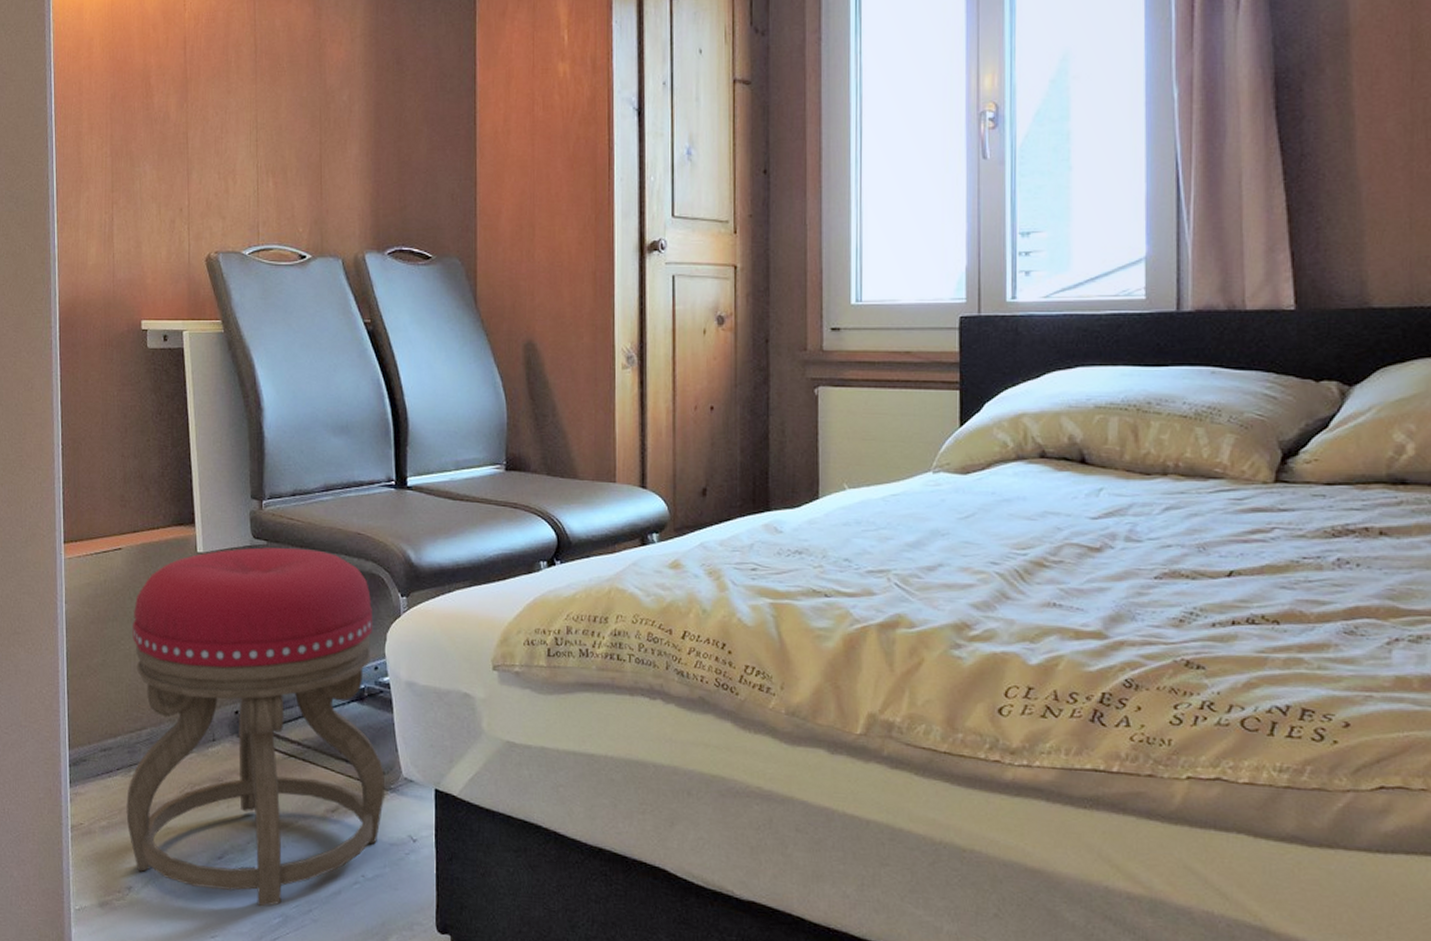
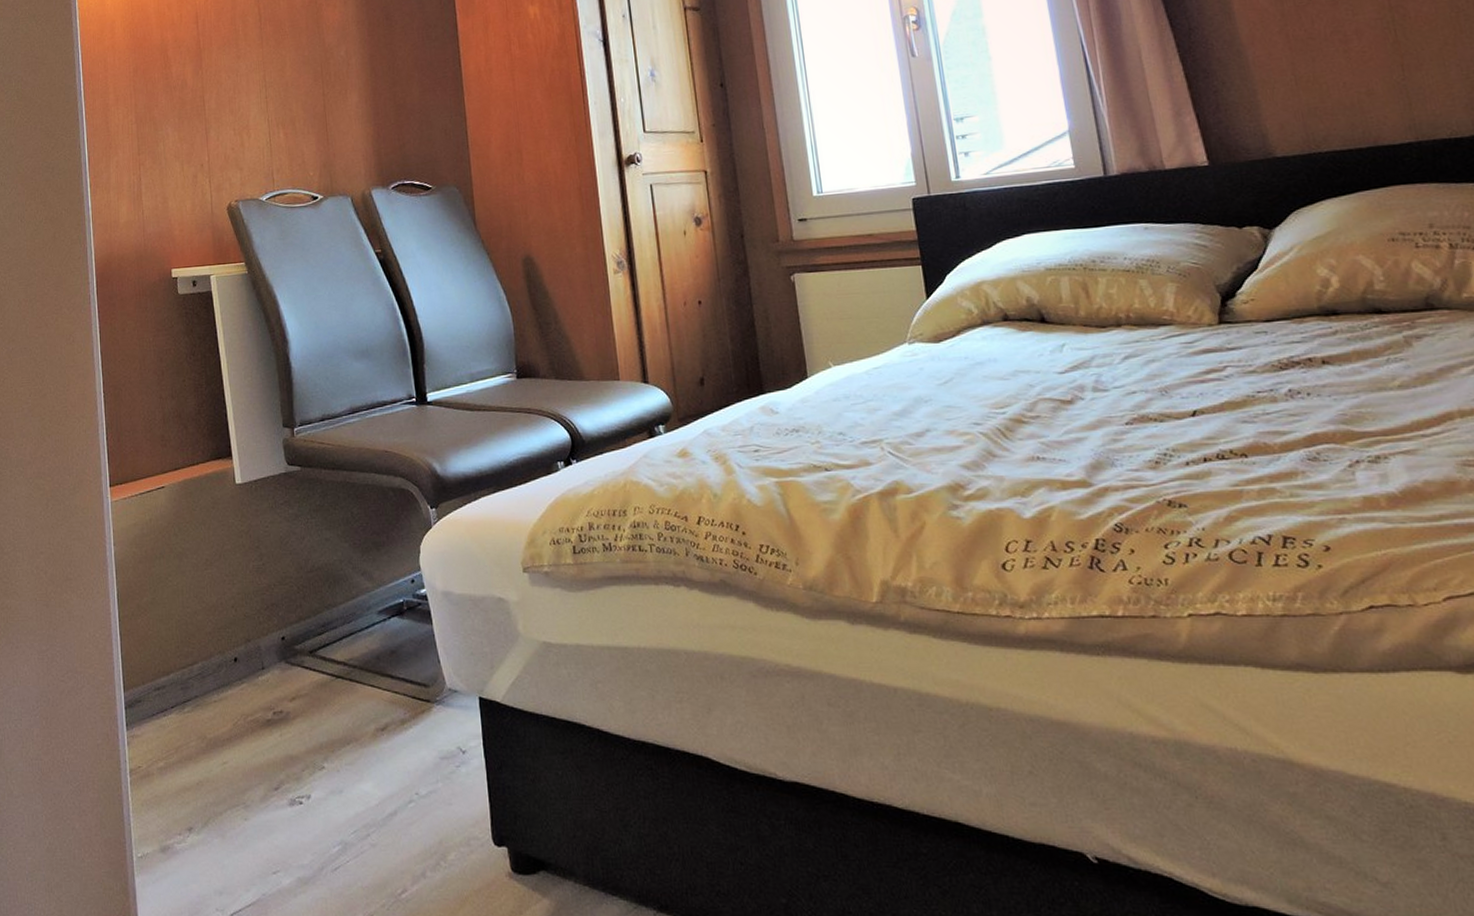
stool: present [126,547,384,907] -> none [179,471,431,836]

